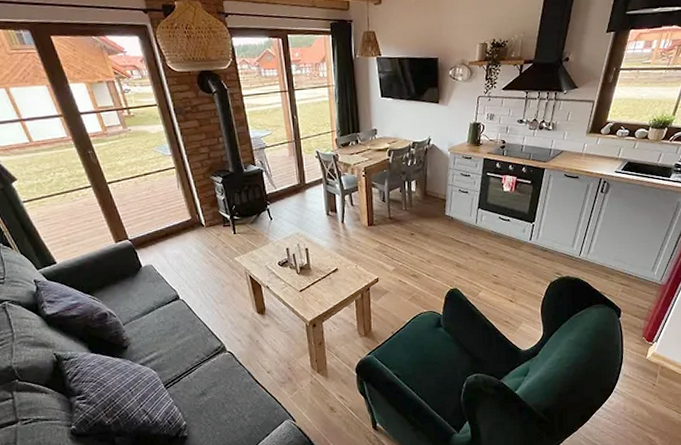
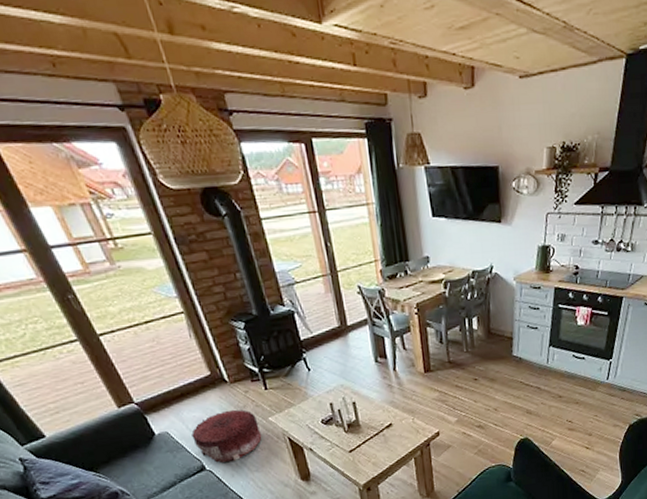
pouf: none [171,249,228,295] -> present [192,409,262,464]

